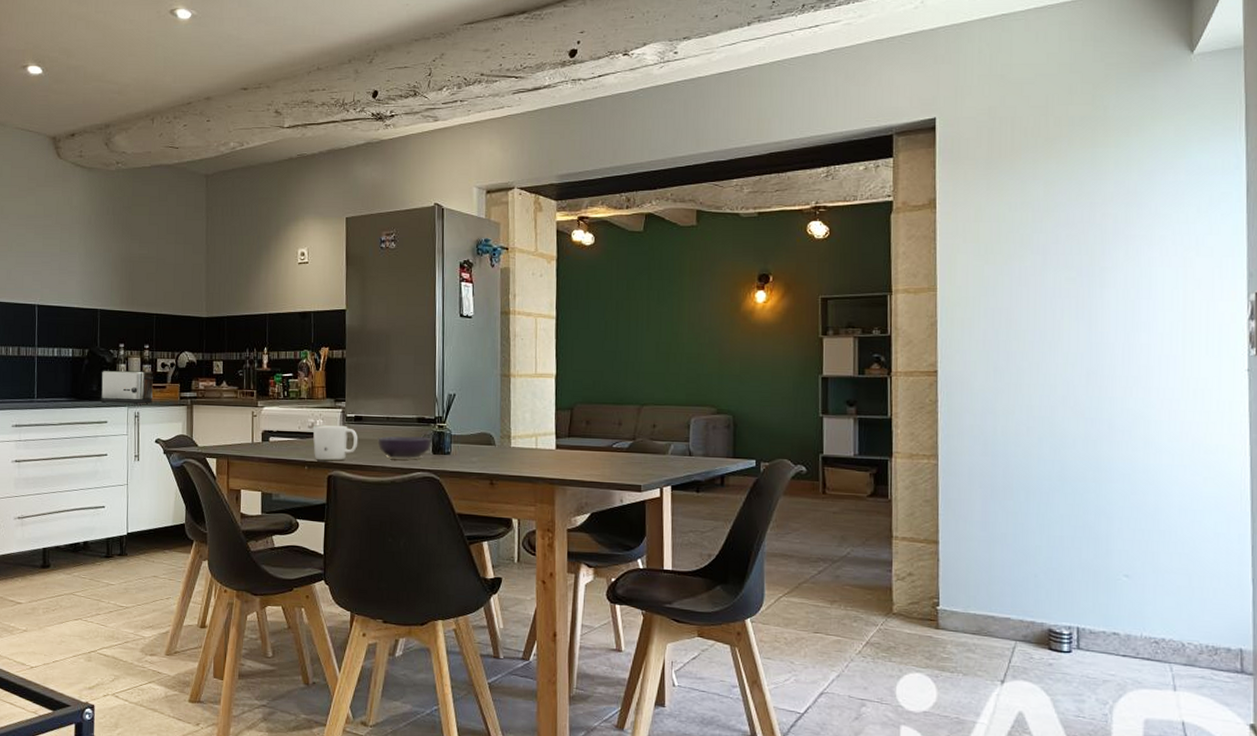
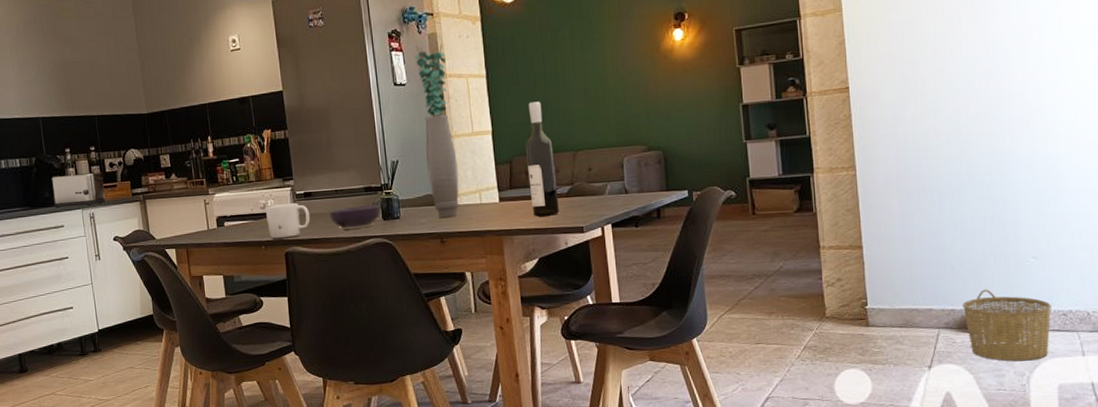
vase: none [484,279,517,459] -> present [414,44,459,218]
bottle: none [589,349,618,470] -> present [526,101,559,217]
basket: none [1044,604,1142,689] -> present [962,289,1052,362]

